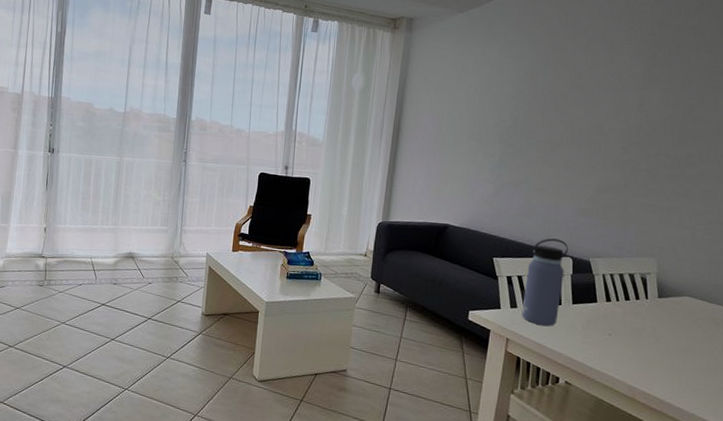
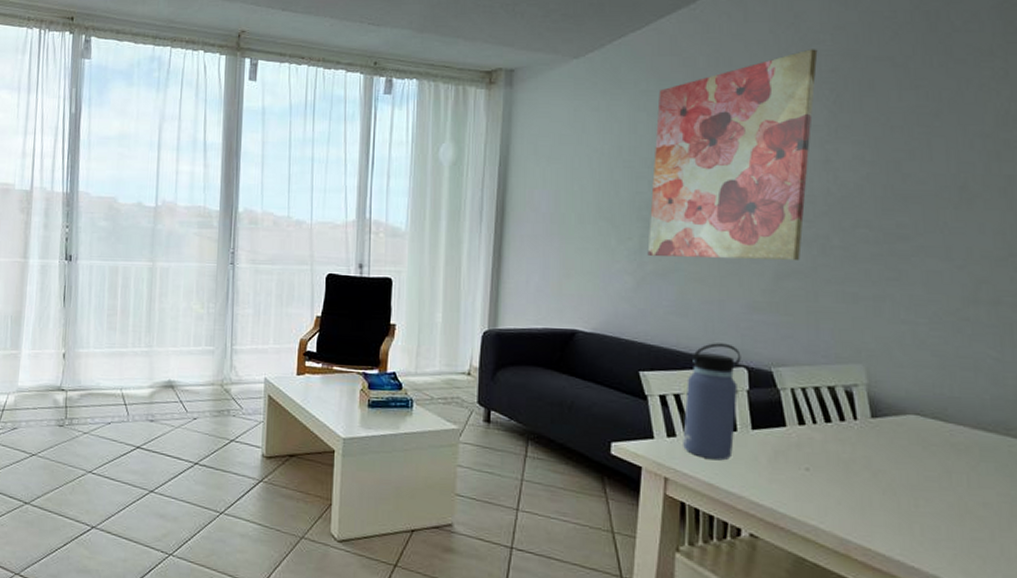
wall art: none [505,17,641,179] -> present [647,49,818,261]

